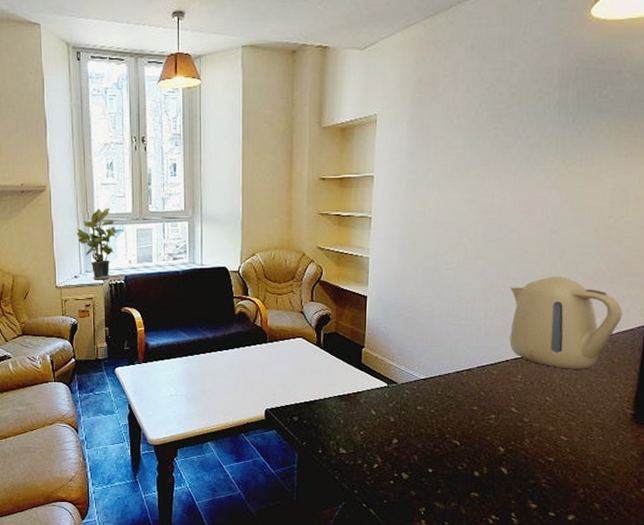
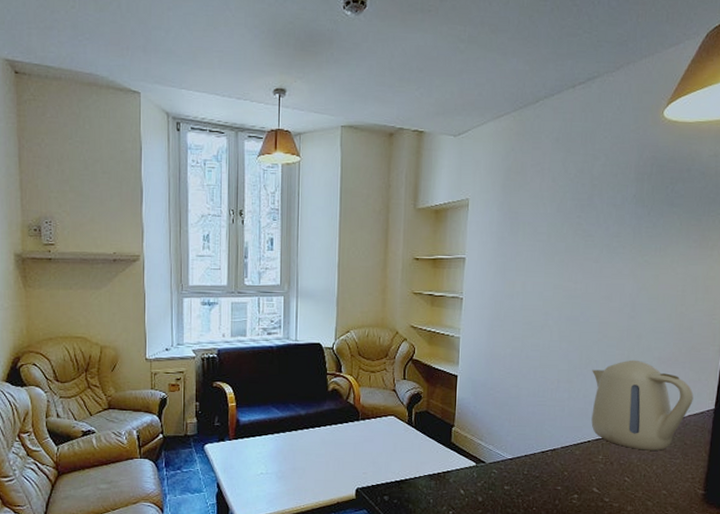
potted plant: present [76,207,116,280] -> none [169,279,210,353]

